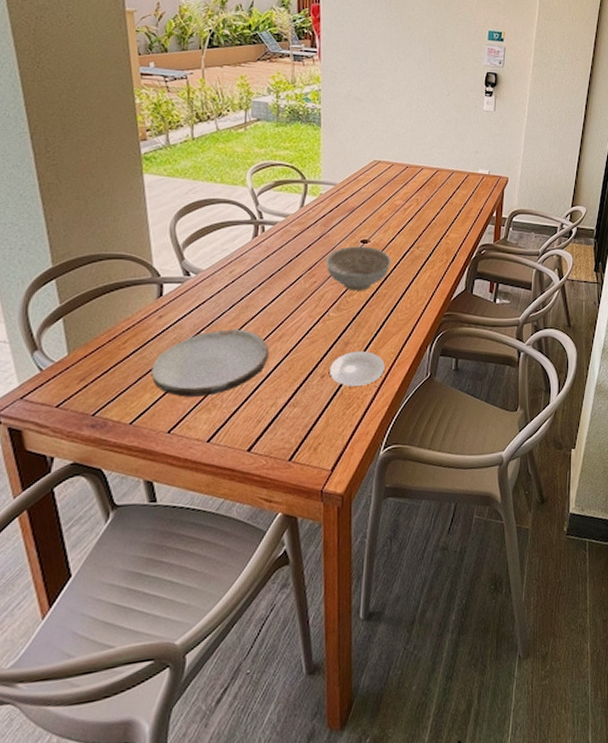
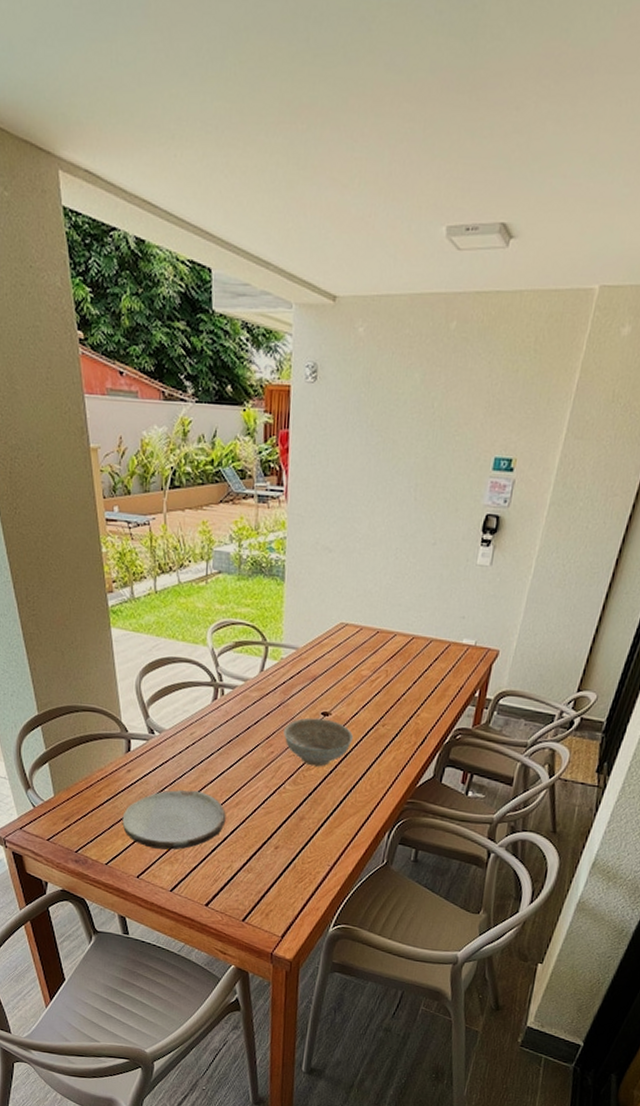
plate: present [330,350,385,387] -> none [283,827,340,863]

